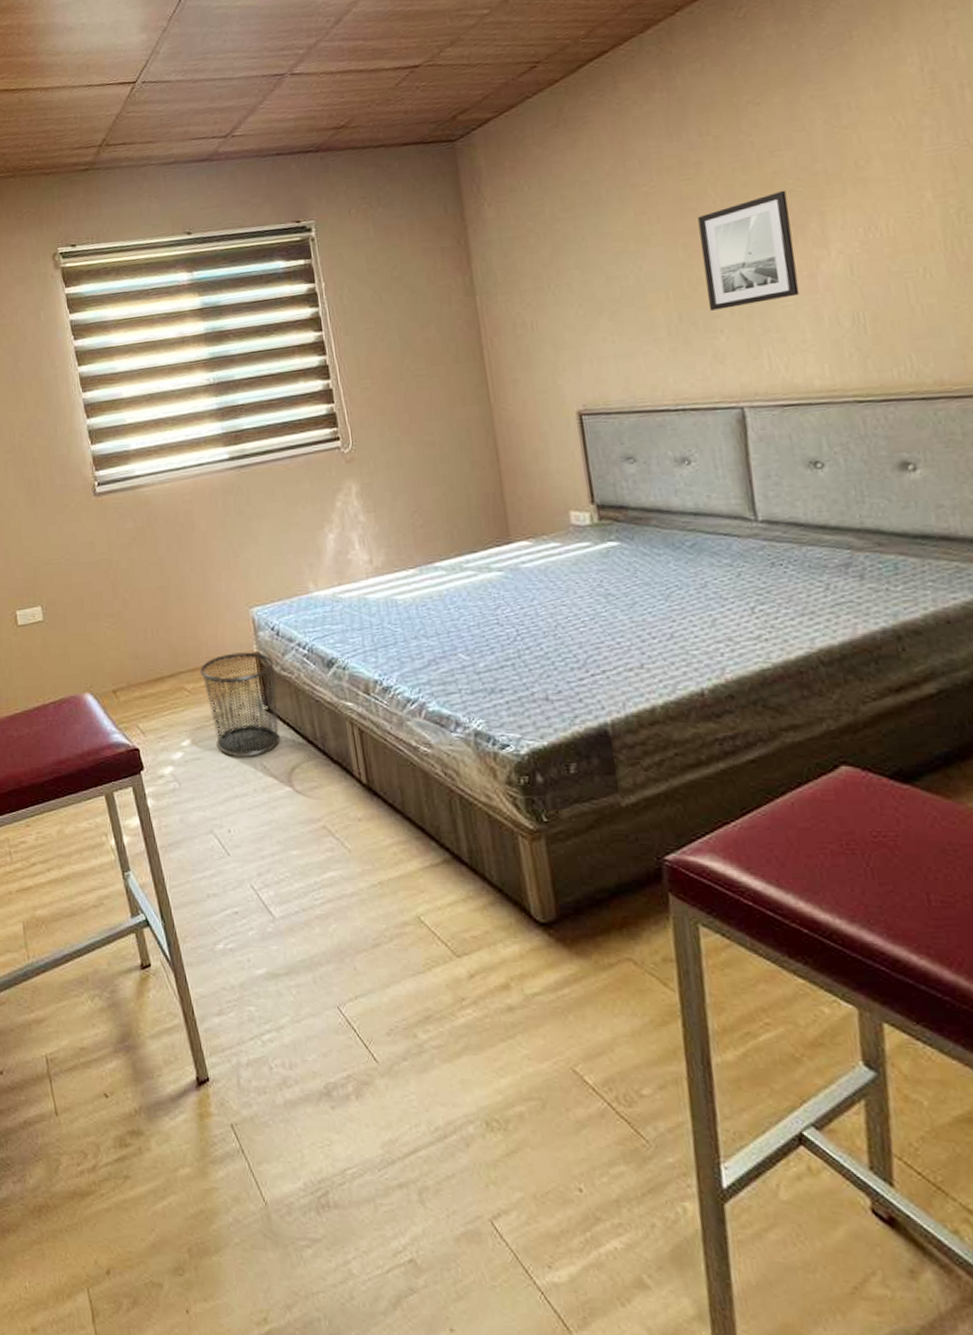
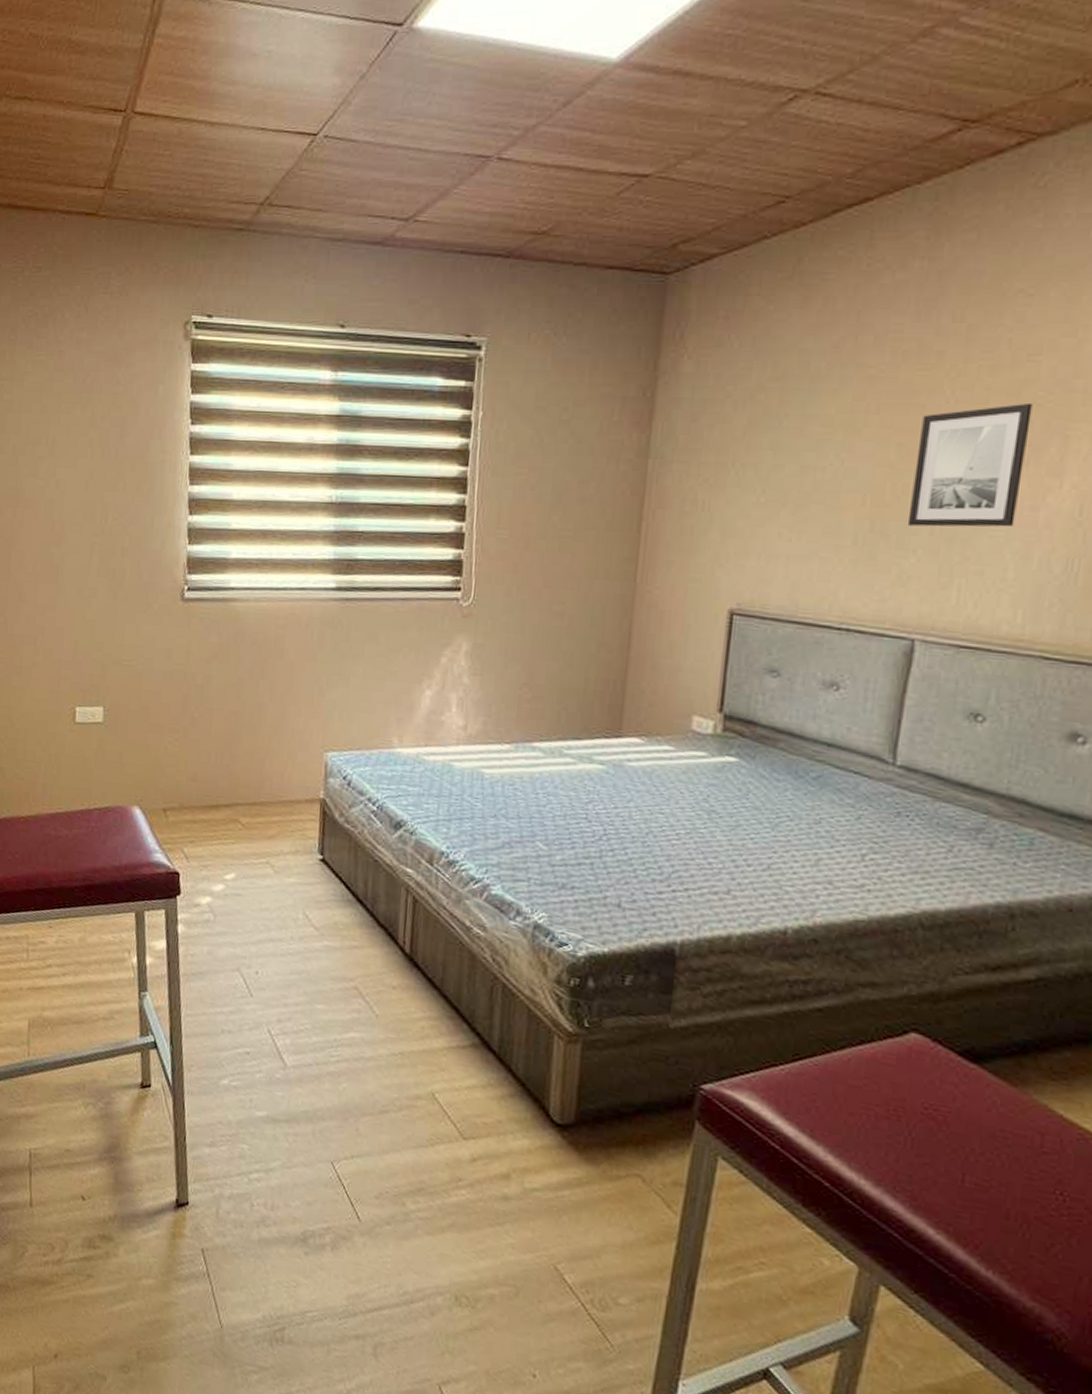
waste bin: present [199,652,280,757] -> none [258,794,340,904]

